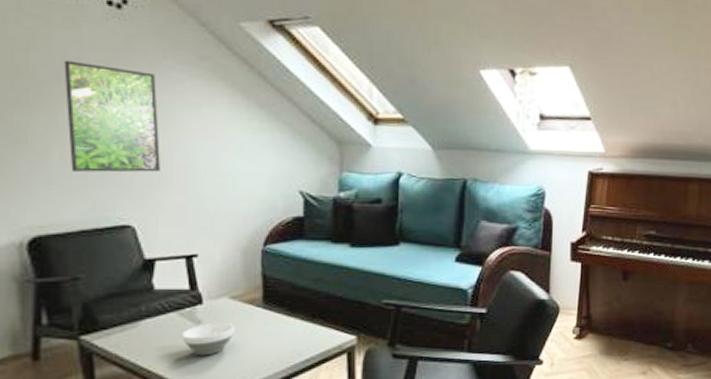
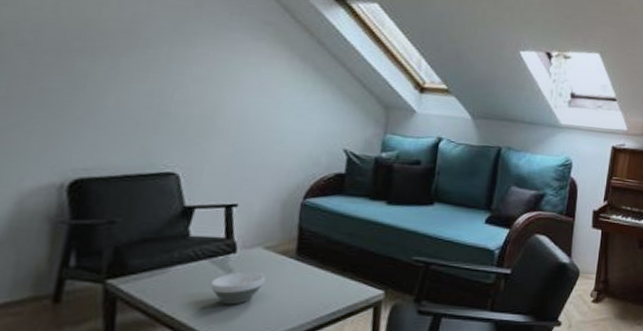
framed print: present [64,60,160,173] -> none [124,16,220,124]

